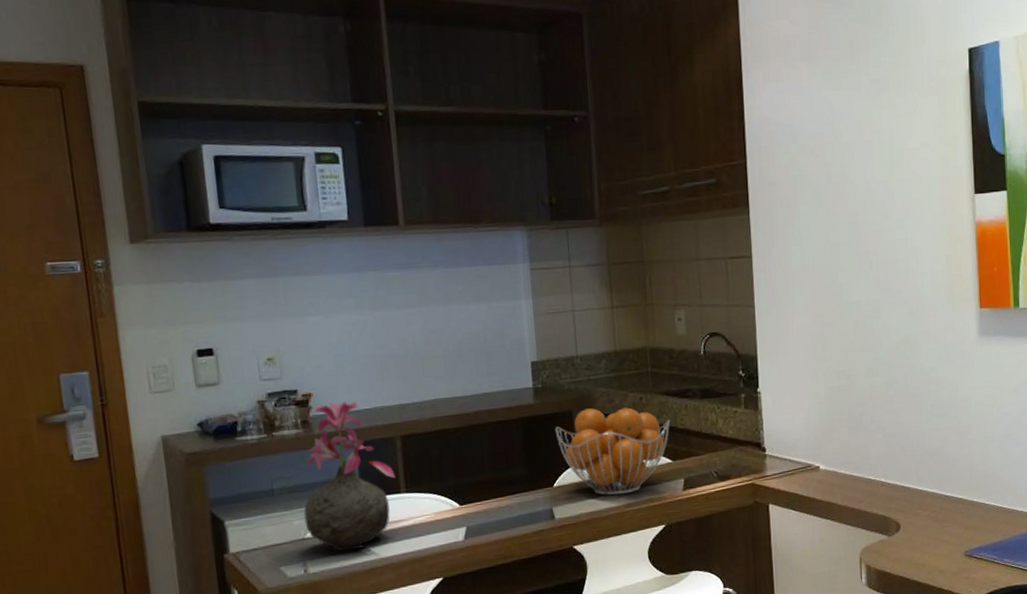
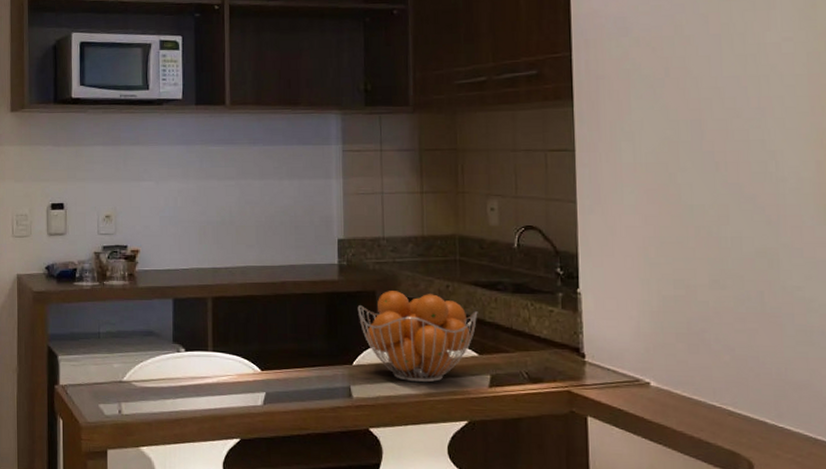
vase: present [303,401,396,552] -> none [123,260,205,399]

